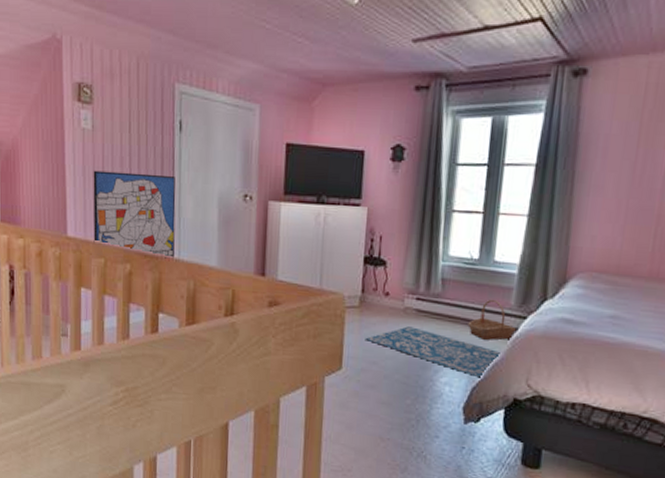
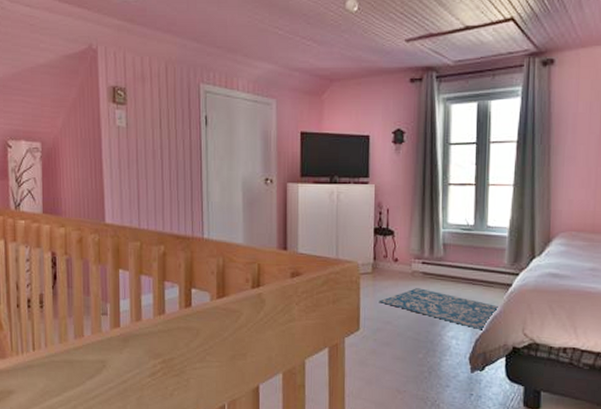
wall art: present [93,170,176,259] -> none [128,163,204,239]
basket: present [468,299,517,340] -> none [468,259,511,296]

